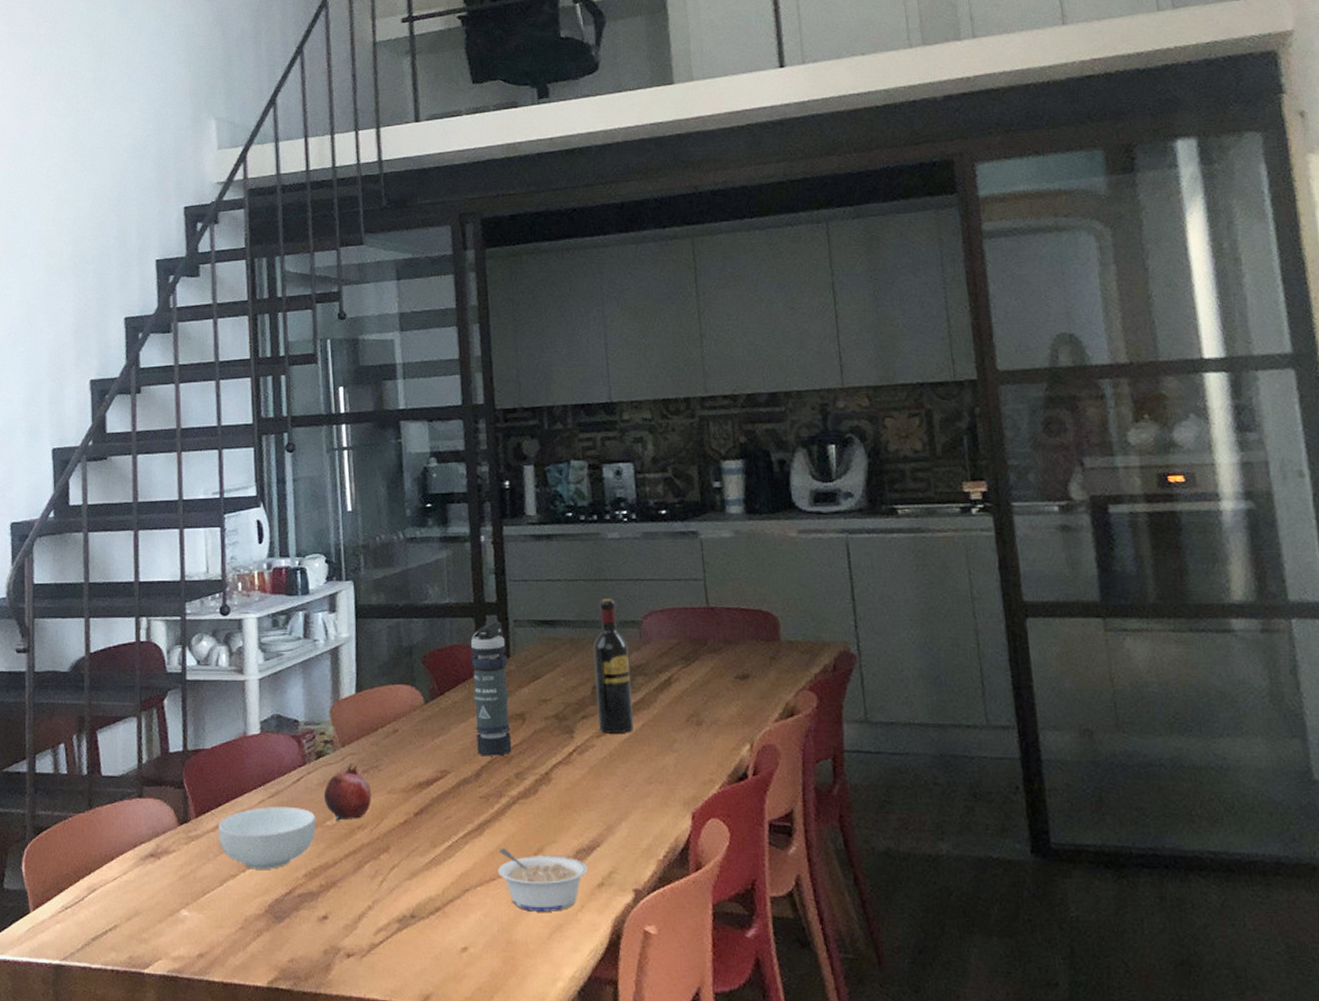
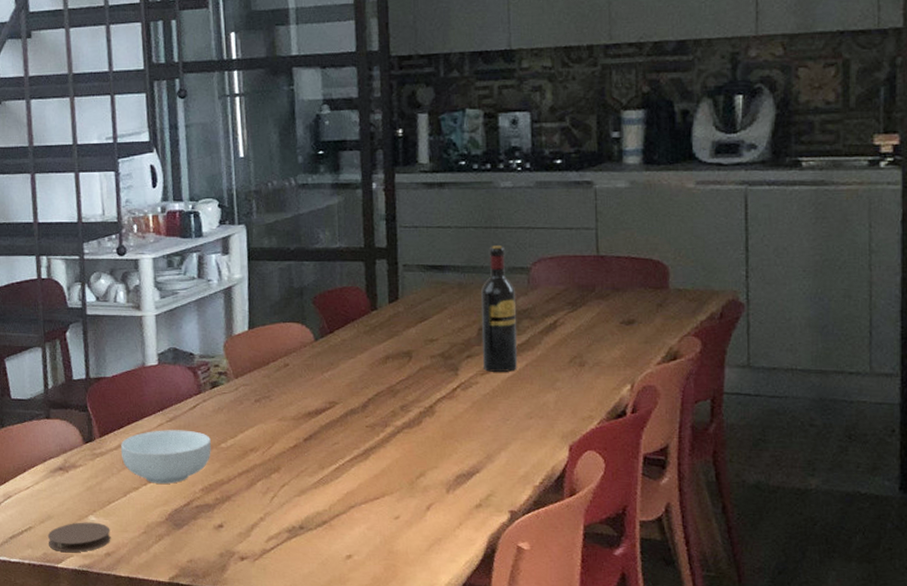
coaster: none [134,917,204,955] -> present [47,522,111,553]
fruit: present [324,762,371,822] -> none [219,392,263,445]
smoke grenade: present [470,621,512,756] -> none [359,265,398,390]
legume: present [498,848,588,912] -> none [382,471,466,528]

